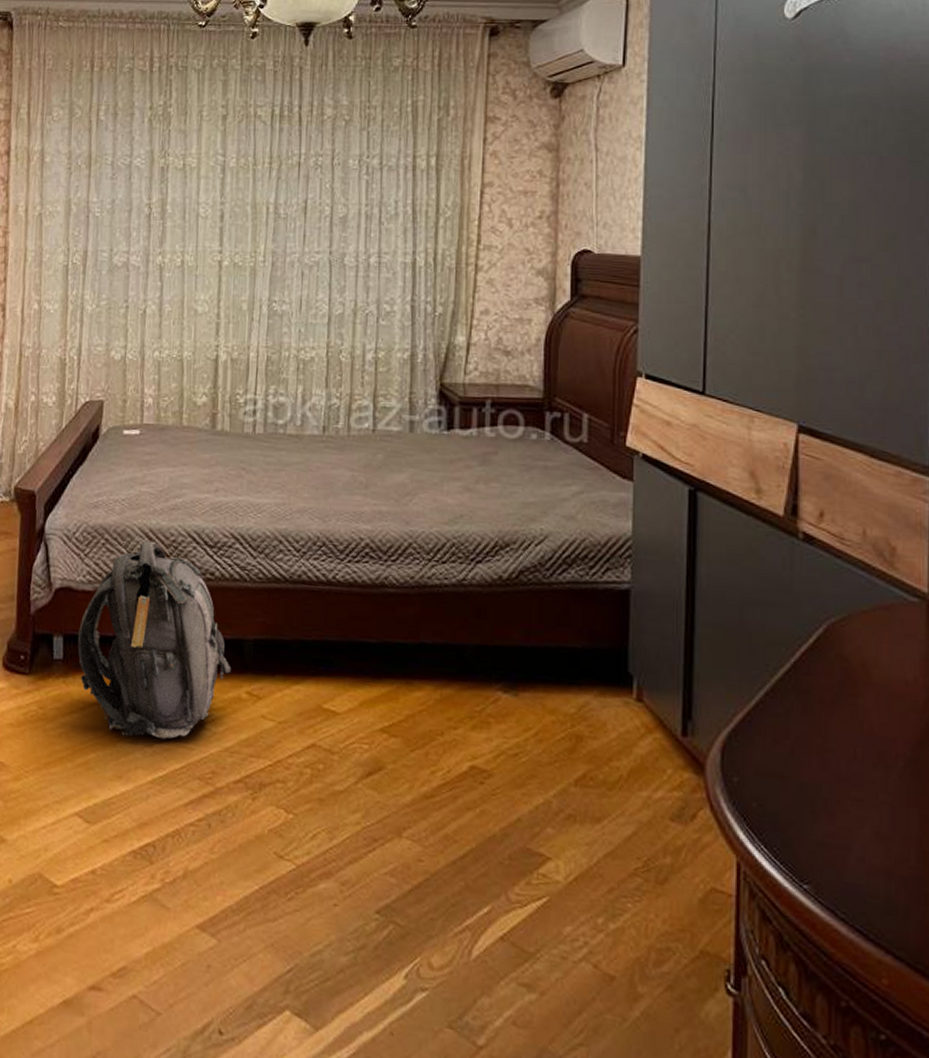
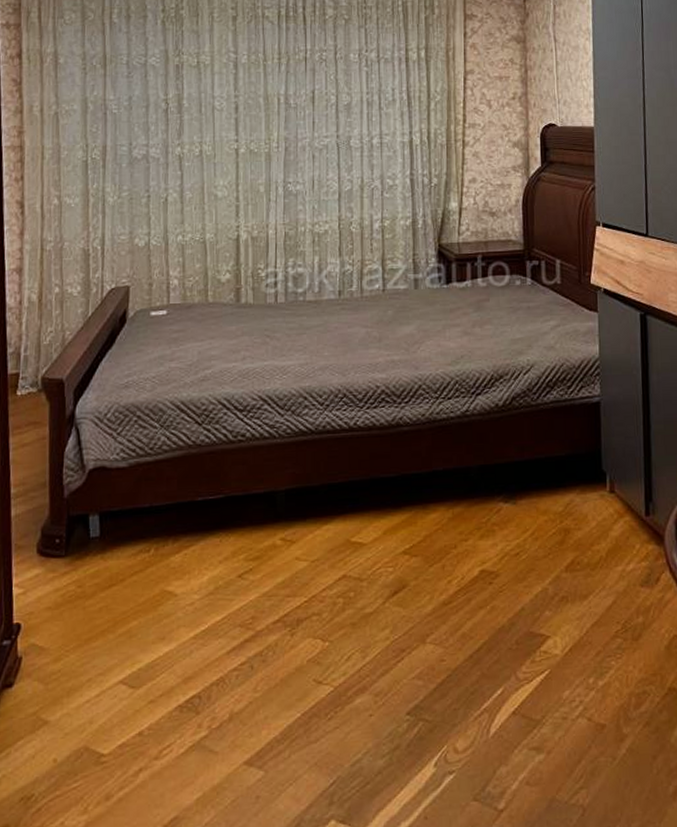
backpack: present [77,540,231,739] -> none [114,412,265,599]

